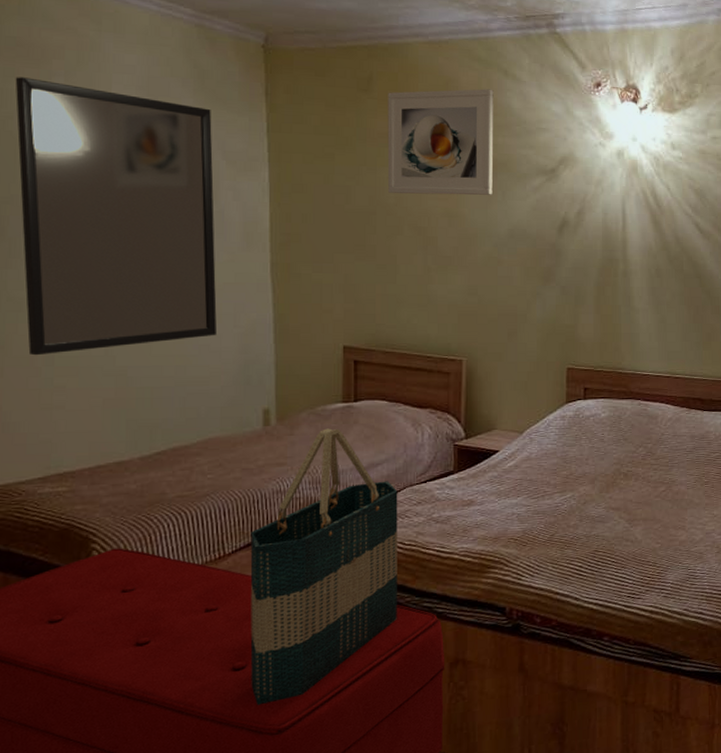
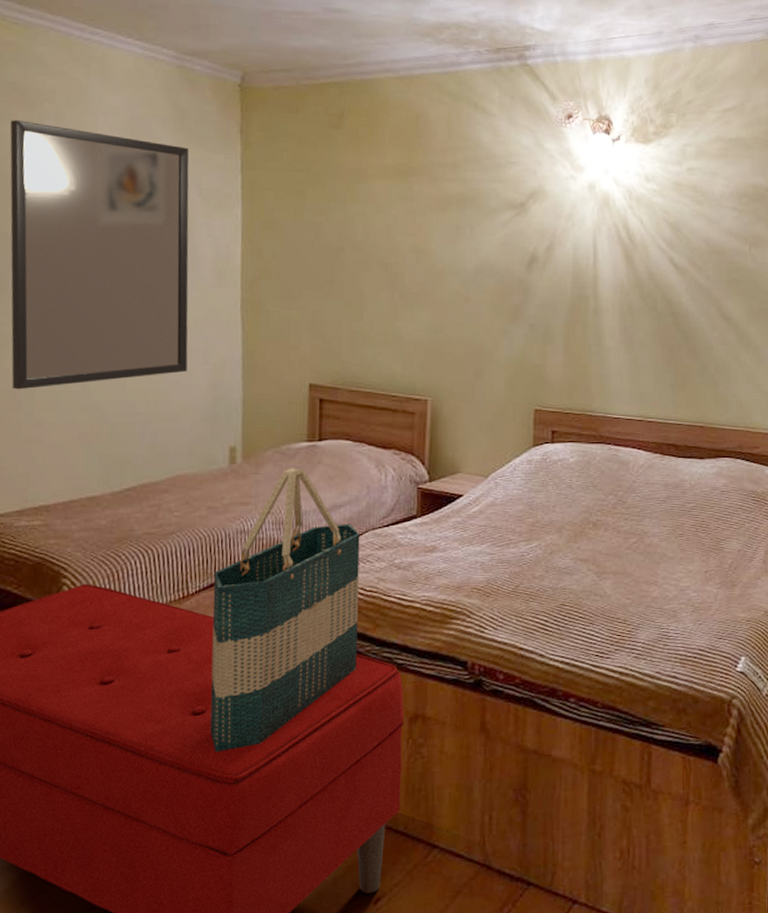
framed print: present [387,88,494,195] -> none [356,122,463,231]

